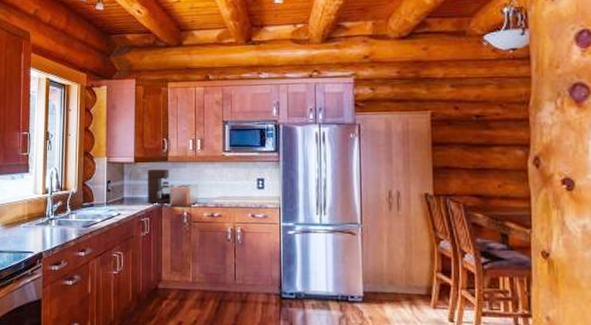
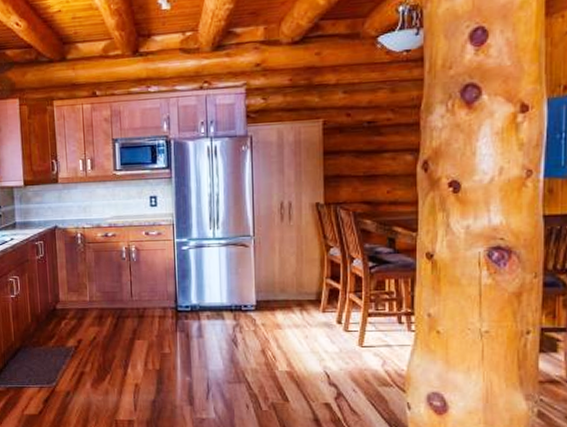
coffee maker: present [147,168,174,203] -> none [37,191,66,227]
toaster: present [169,183,199,207] -> none [62,204,92,229]

